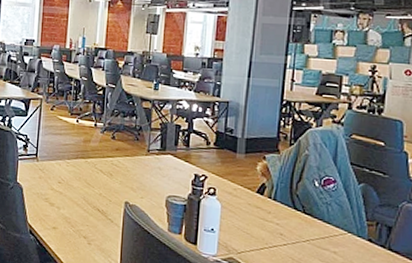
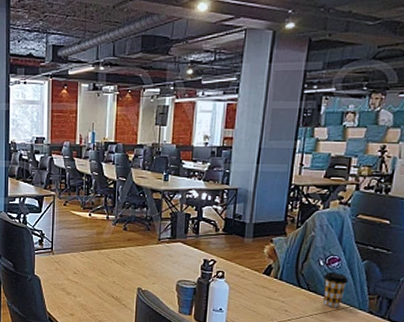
coffee cup: none [319,193,345,234] -> present [322,271,348,308]

